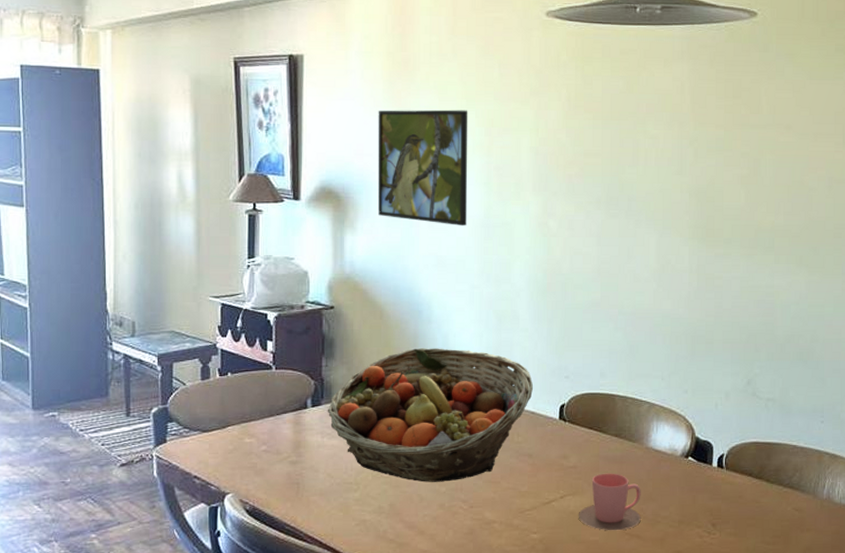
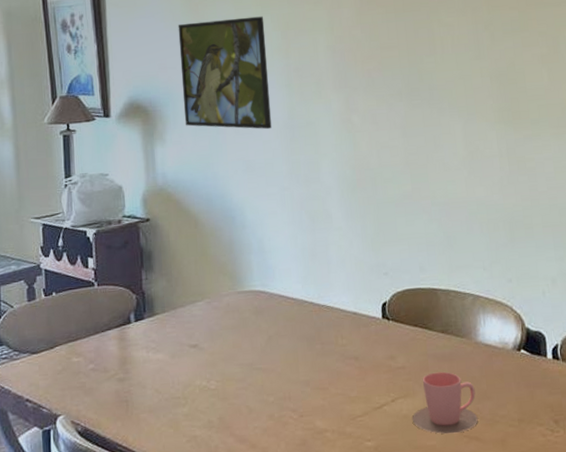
fruit basket: present [327,348,533,482] -> none [150,253,353,393]

